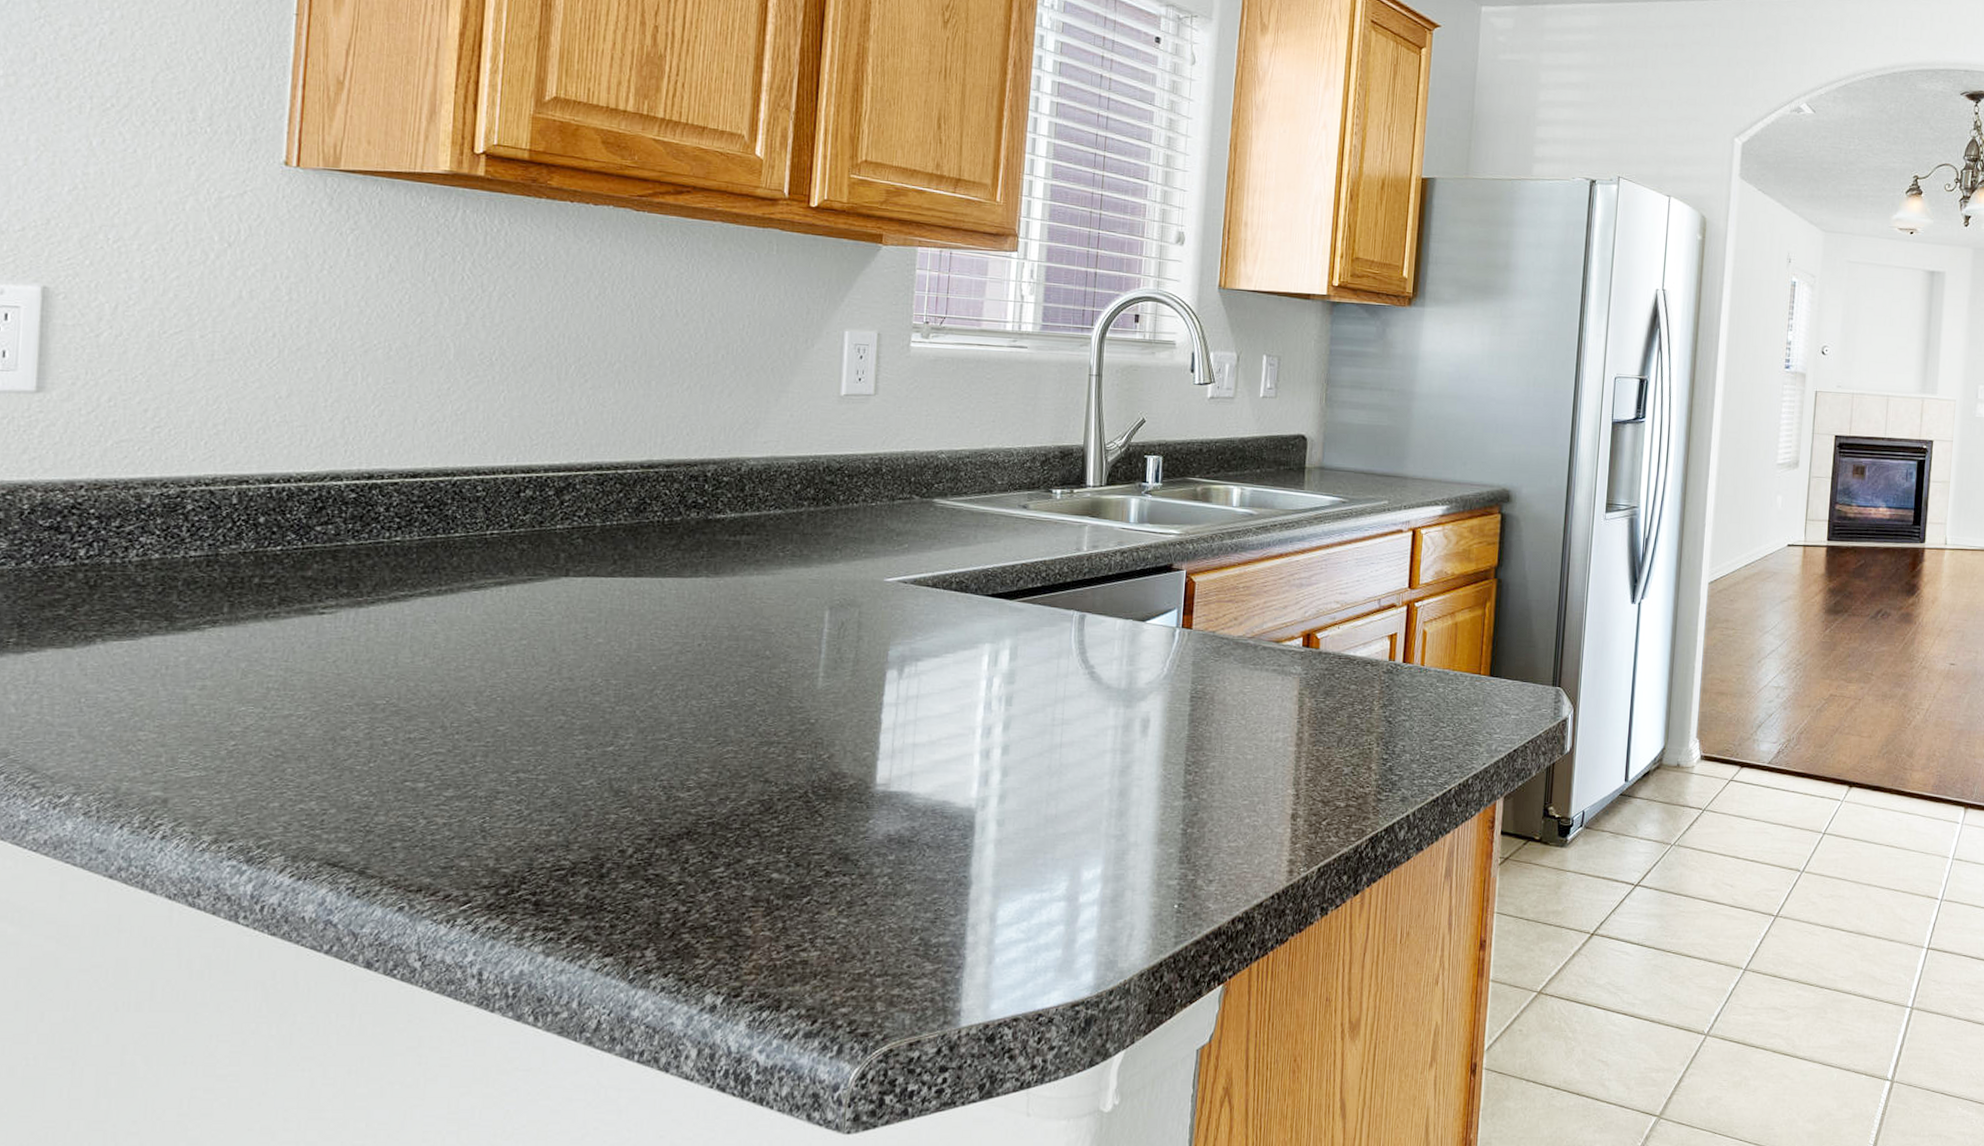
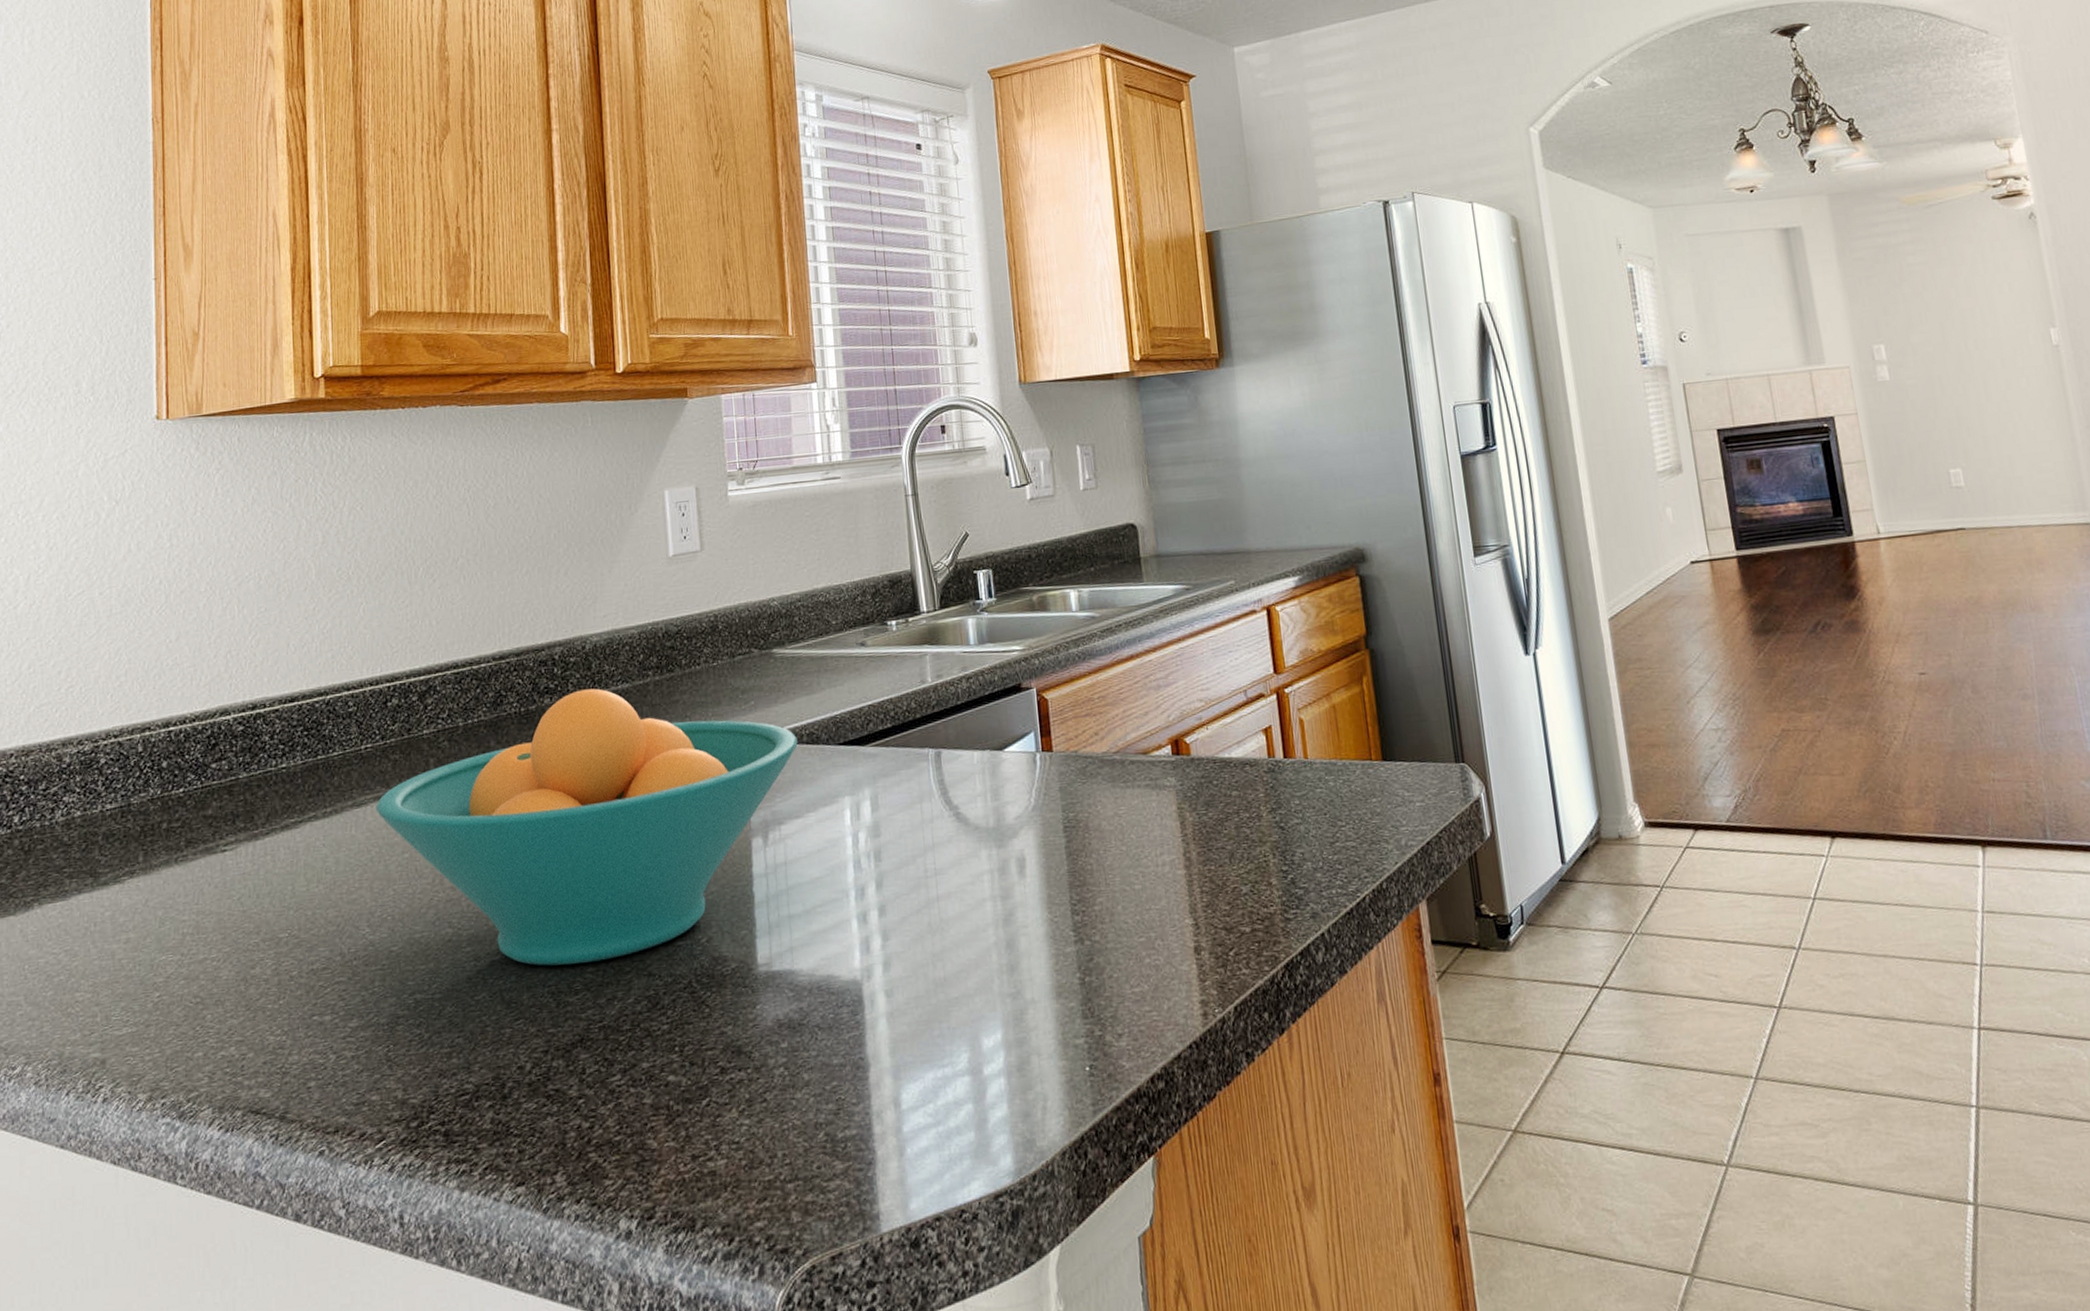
fruit bowl: none [497,509,946,764] -> present [376,688,798,966]

